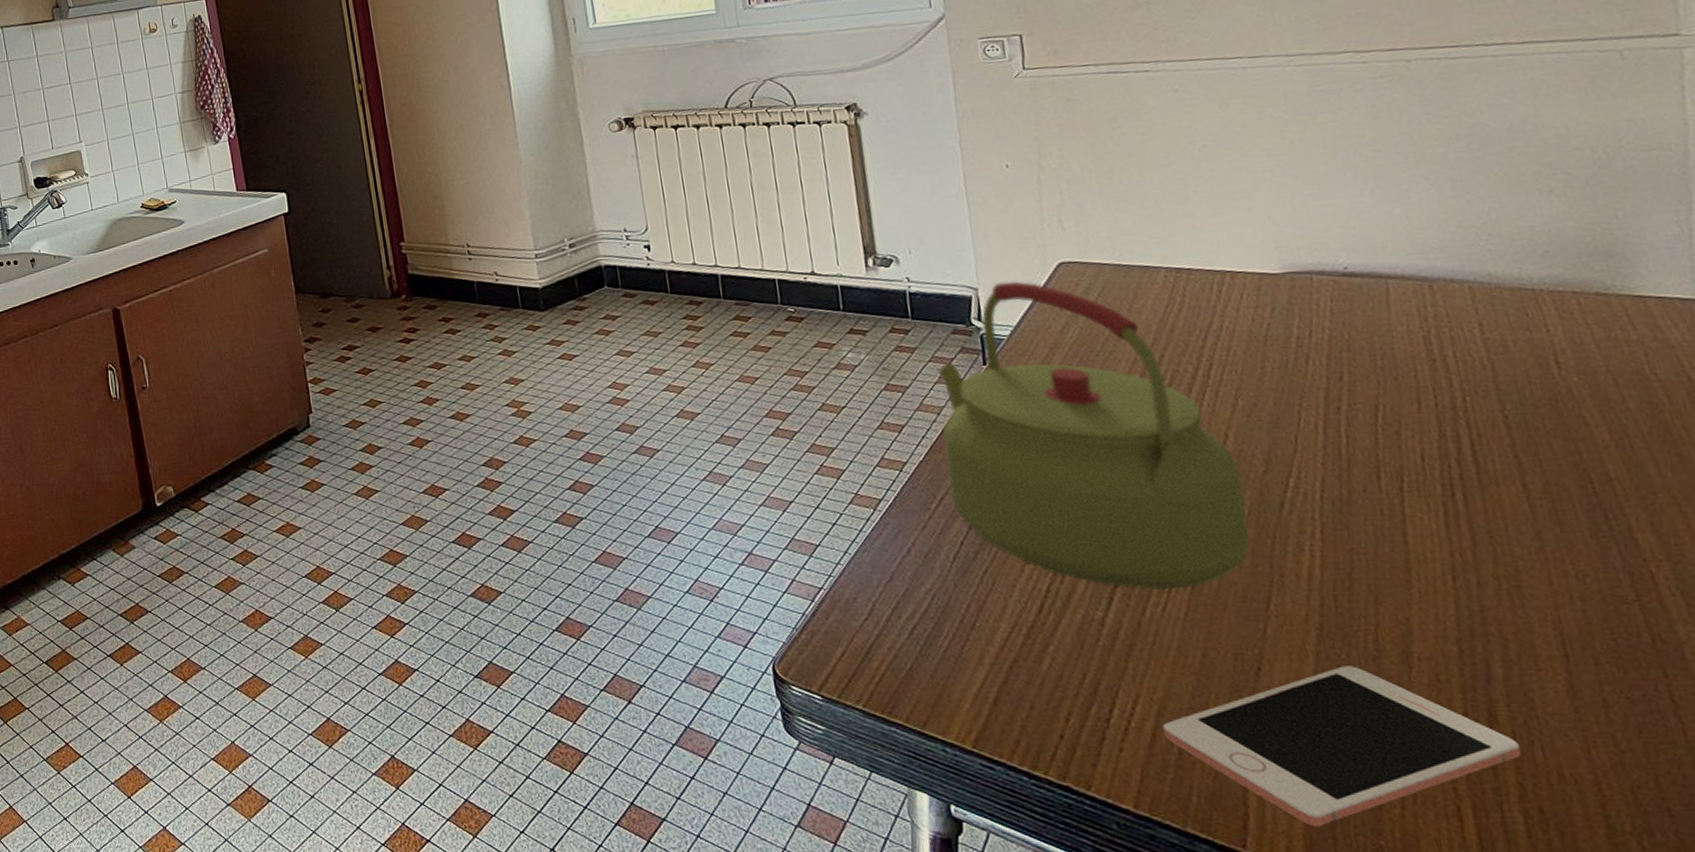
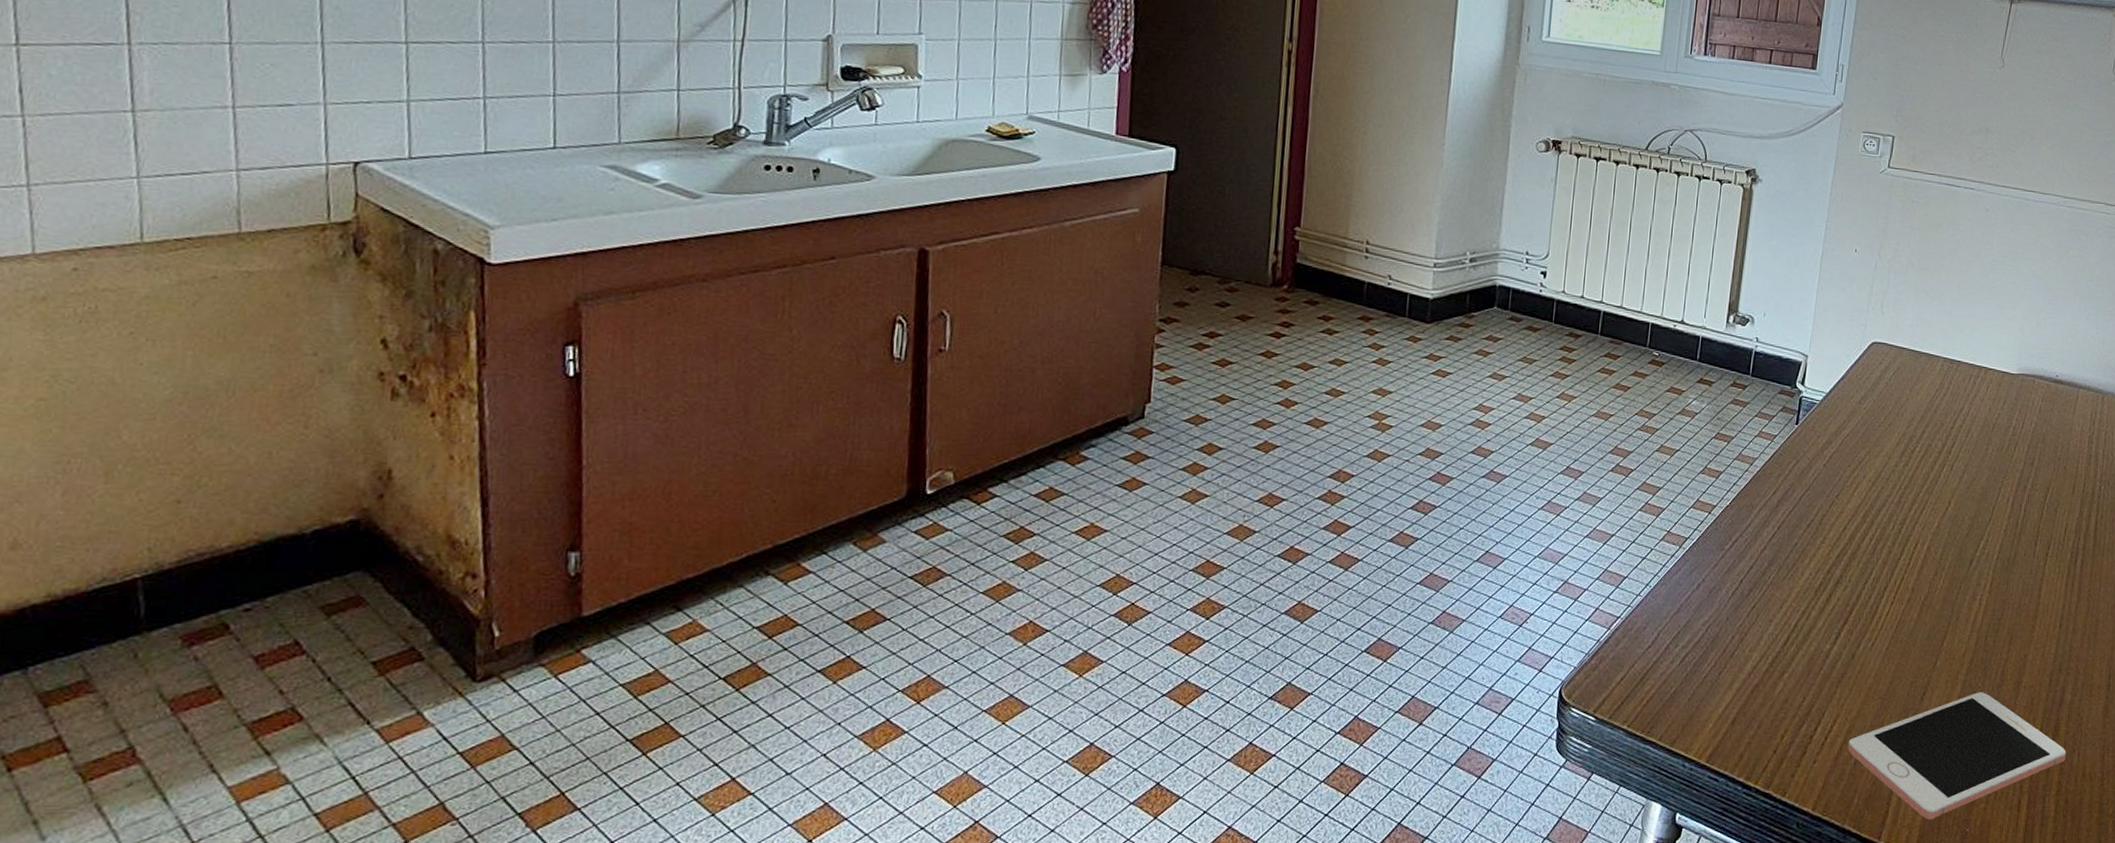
kettle: present [937,281,1250,591] -> none [1742,352,1951,628]

